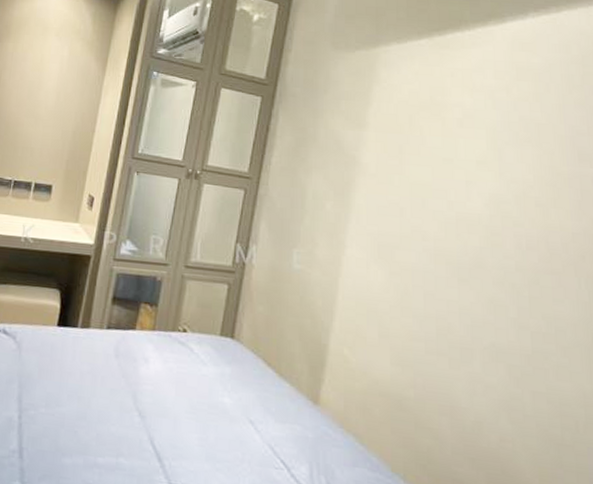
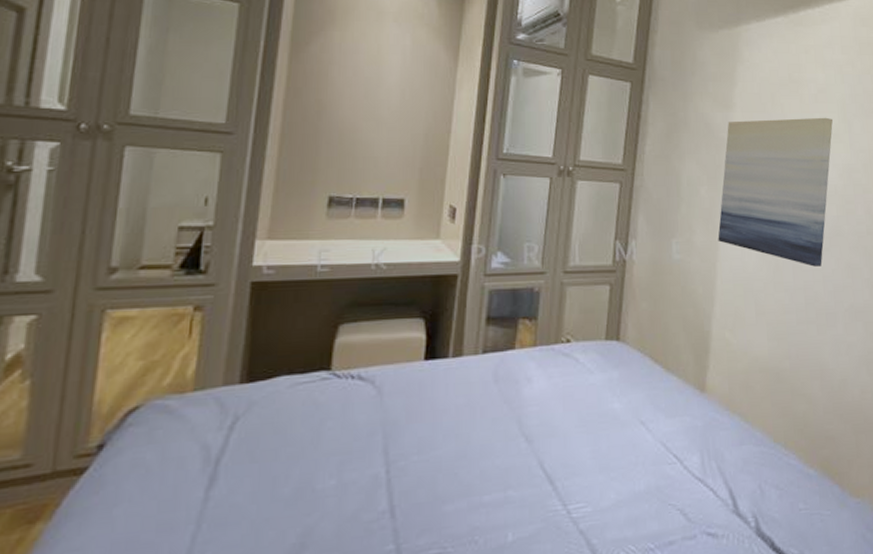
wall art: none [341,140,480,297] -> present [718,117,833,267]

